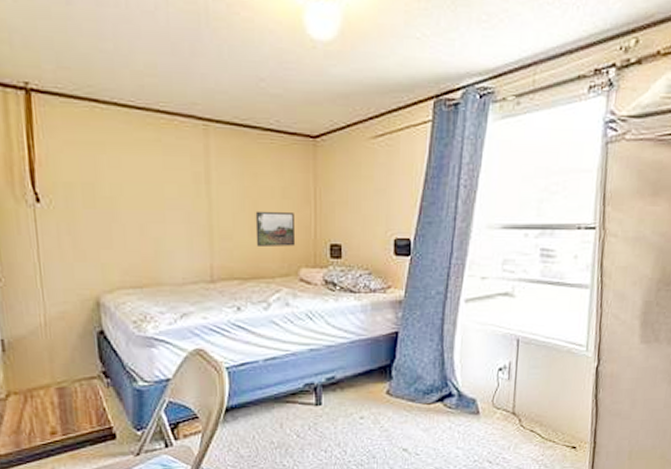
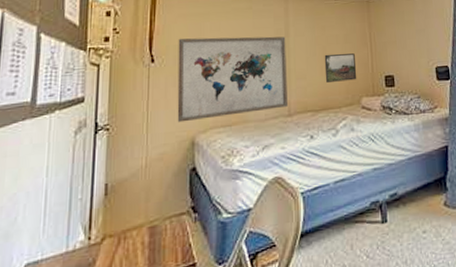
wall art: none [67,173,210,279] -> present [177,36,288,123]

